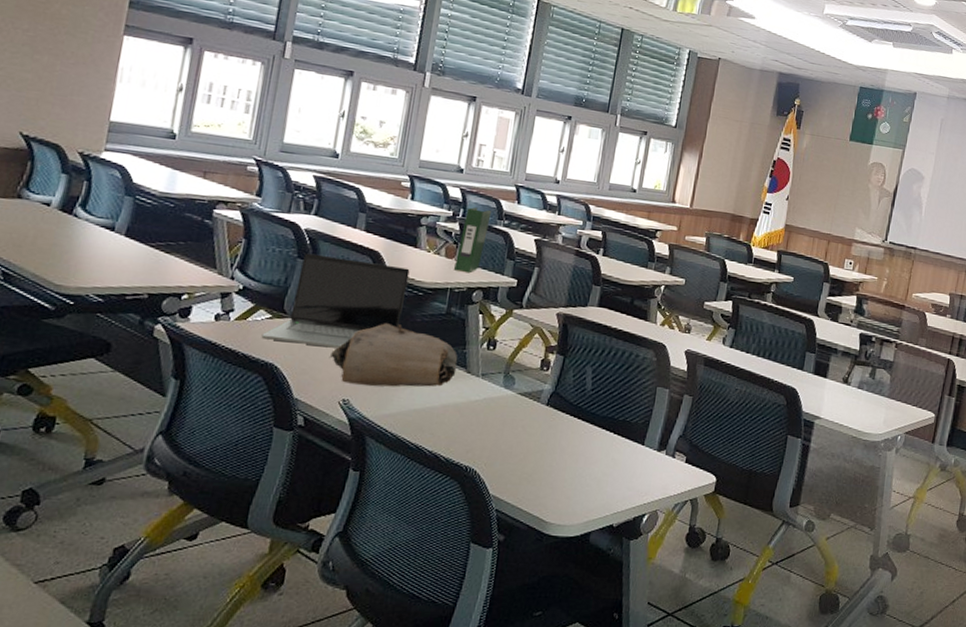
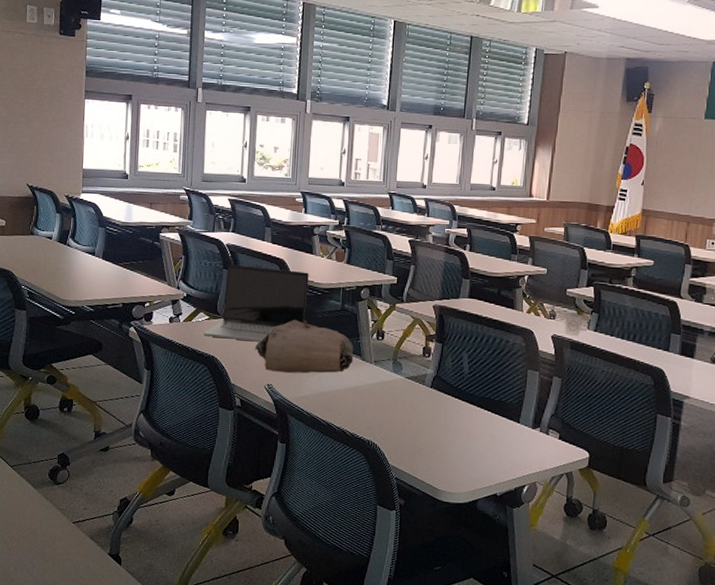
binder: present [454,207,492,274] -> none [344,216,371,274]
mug: none [699,327,725,352] -> present [564,313,589,336]

